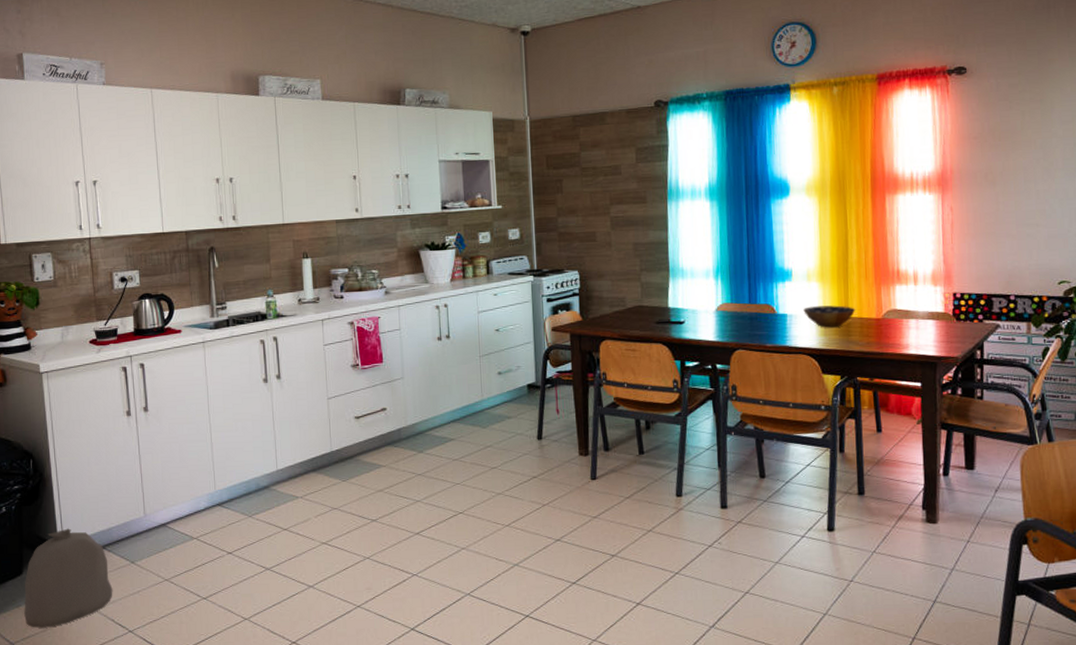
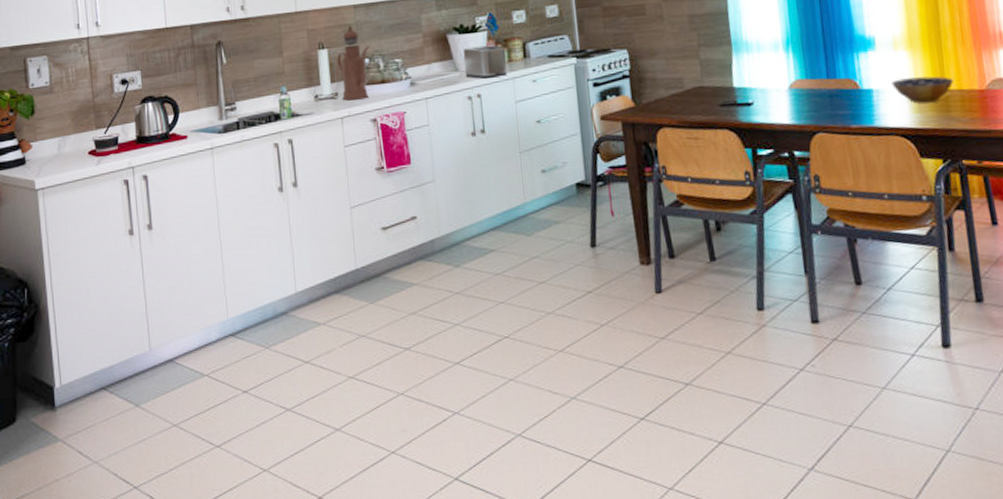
bag: present [24,528,113,628] -> none [17,367,116,486]
coffeepot: none [319,238,349,305] -> present [337,25,370,101]
toaster: none [433,261,472,292] -> present [463,45,508,80]

